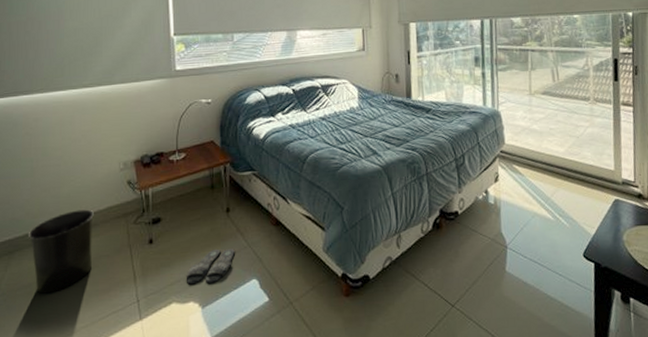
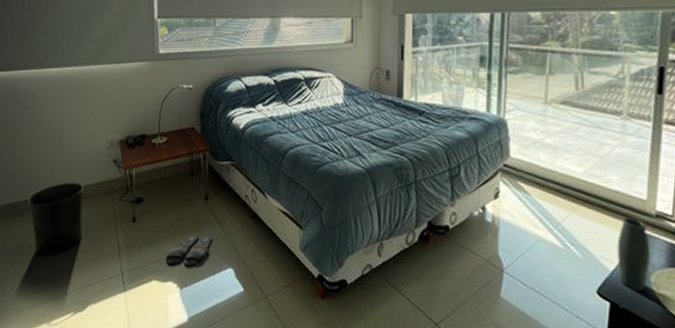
vase: none [595,186,621,250] -> present [617,217,651,291]

